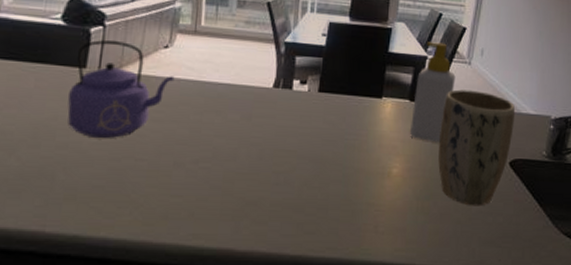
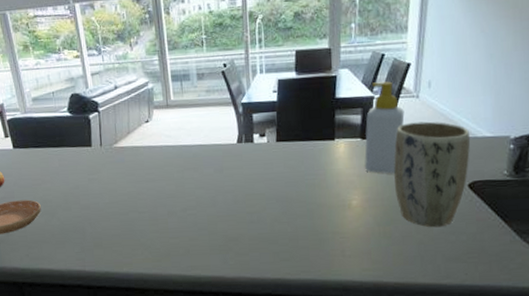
kettle: present [67,39,175,139] -> none [83,122,158,200]

